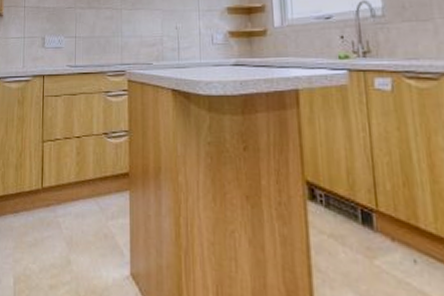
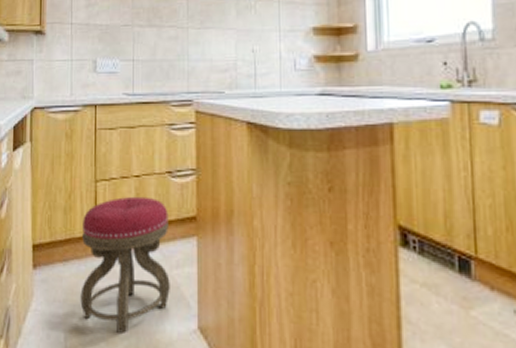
stool: none [28,155,106,279] -> present [80,196,170,333]

